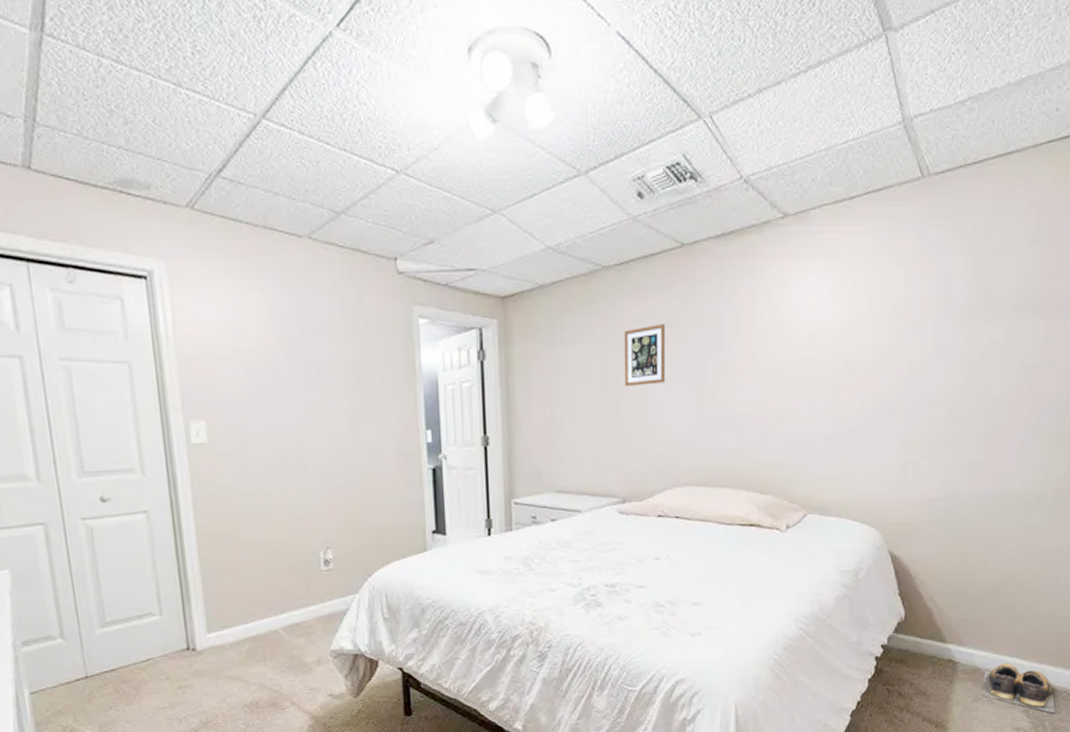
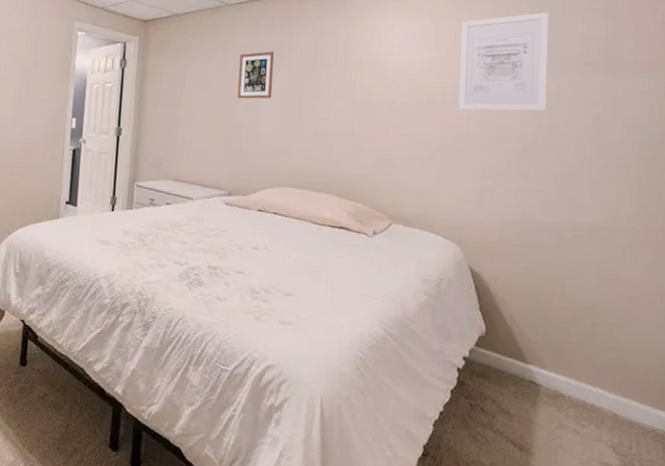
wall art: none [880,246,986,377] -> present [458,12,549,111]
shoes: present [982,663,1056,714] -> none [566,392,645,454]

